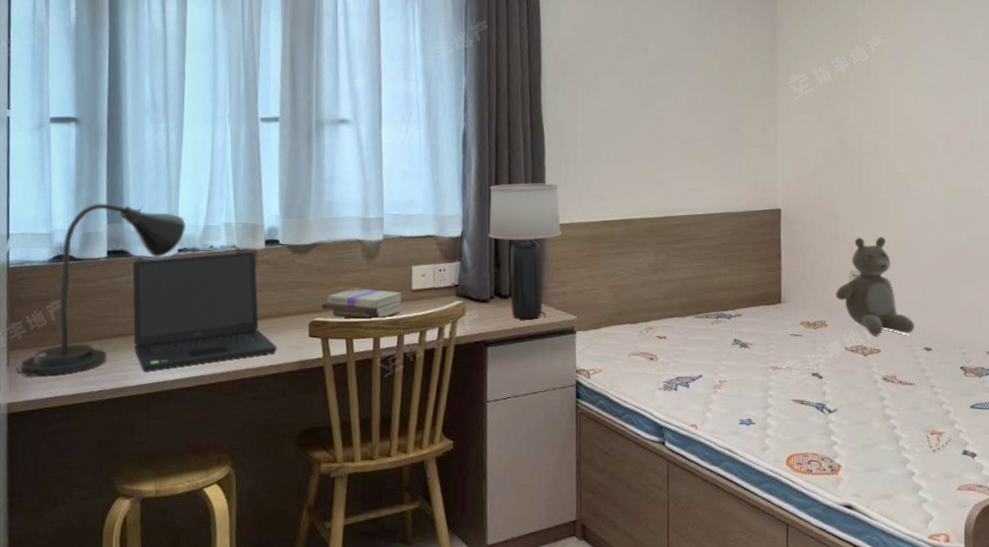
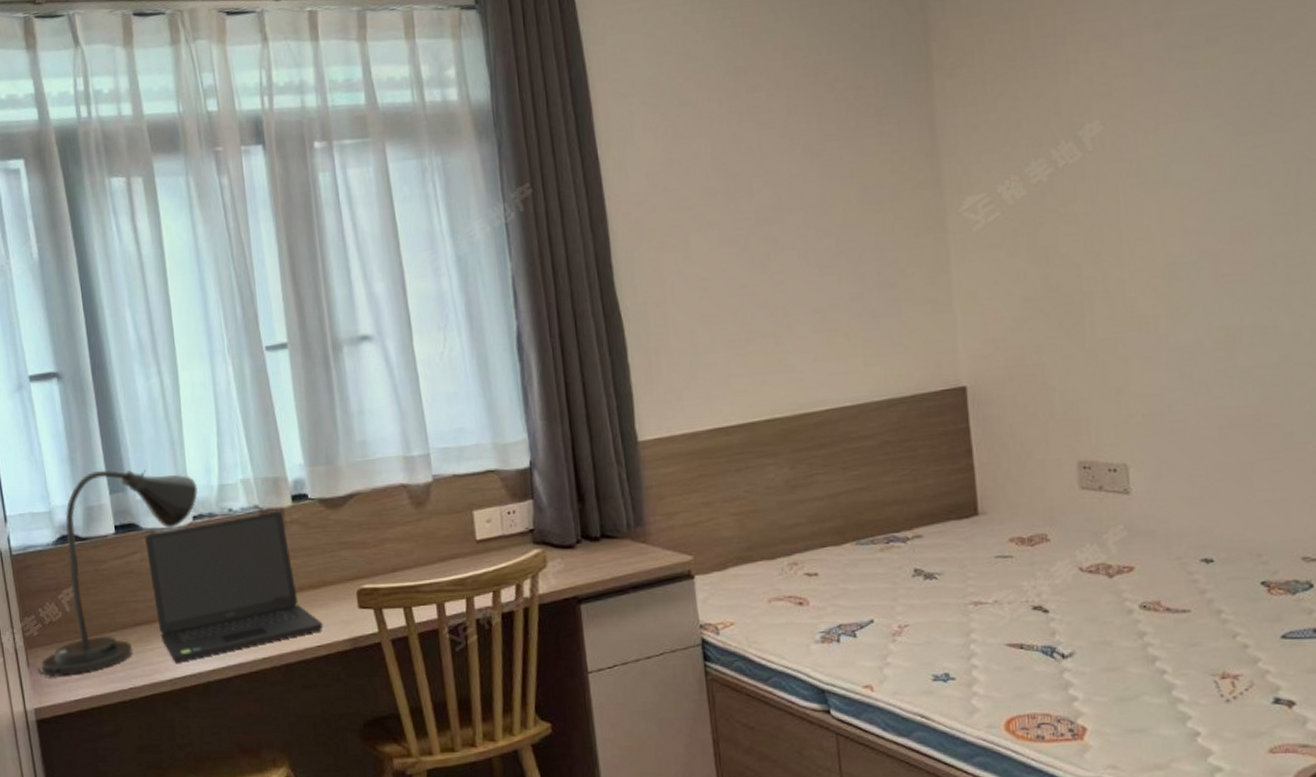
books: present [321,288,403,320] -> none [368,544,466,582]
table lamp: present [488,183,563,319] -> none [559,386,662,566]
teddy bear: present [836,237,915,336] -> none [1059,409,1185,549]

